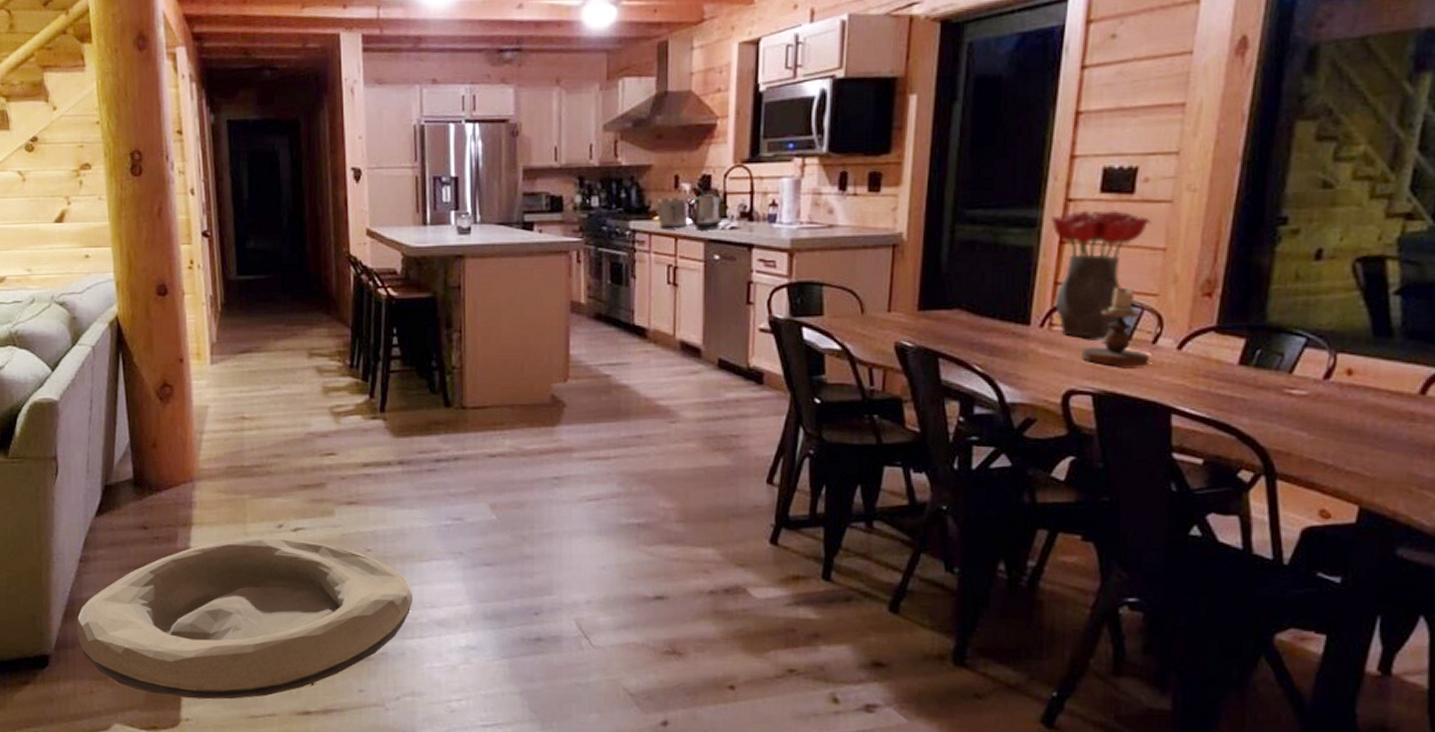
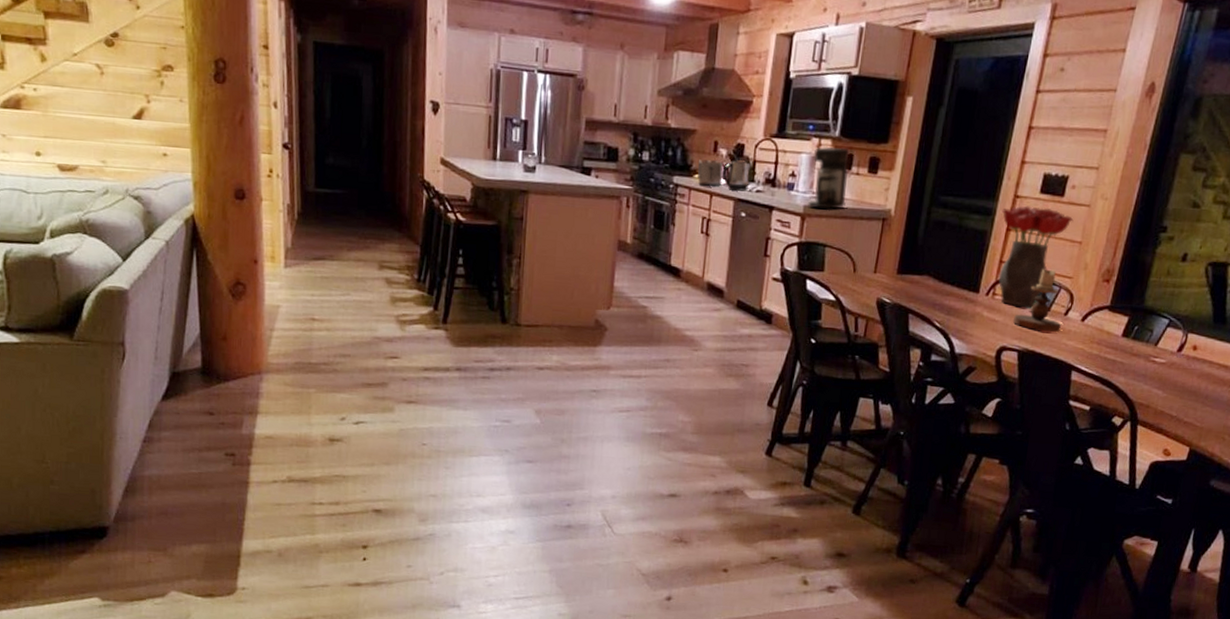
dog bed: present [76,536,412,700] -> none [137,427,461,572]
coffee maker: none [794,165,844,241] -> present [807,146,850,210]

